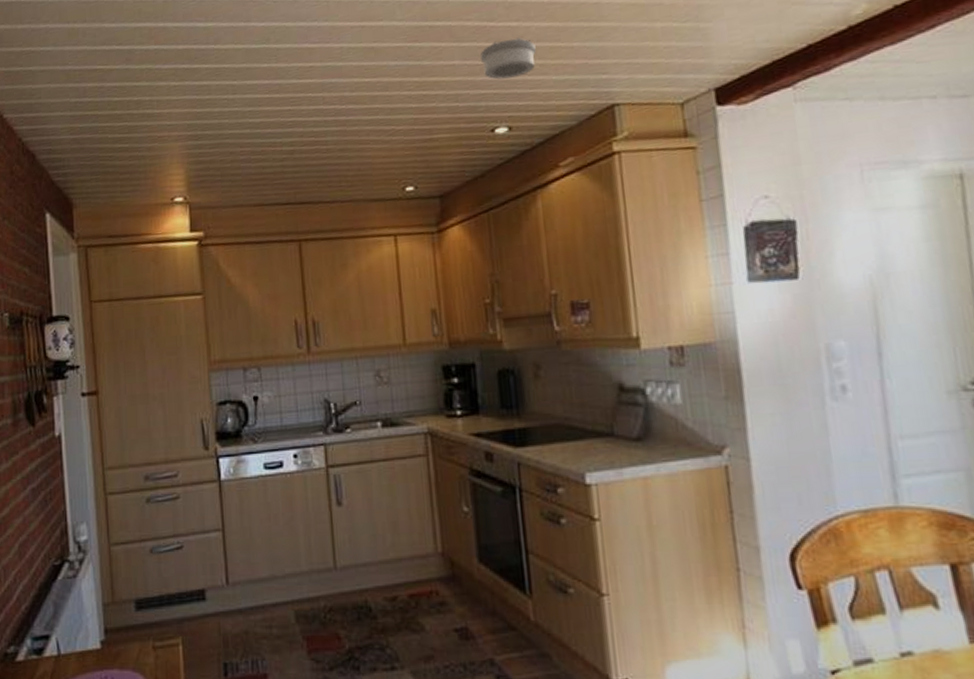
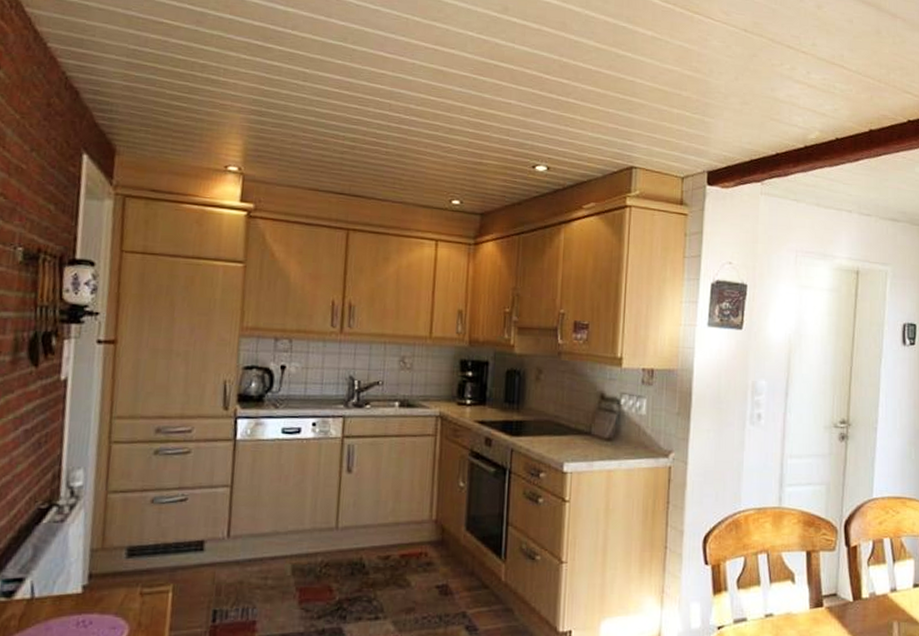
smoke detector: present [479,37,536,80] -> none [532,92,579,127]

